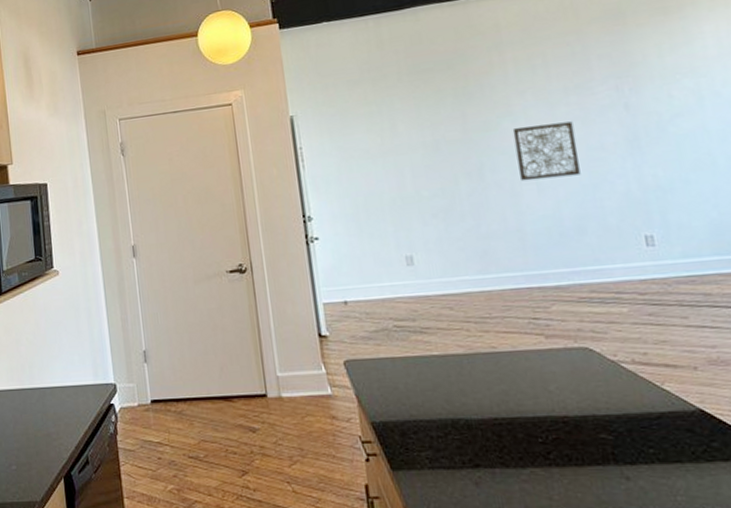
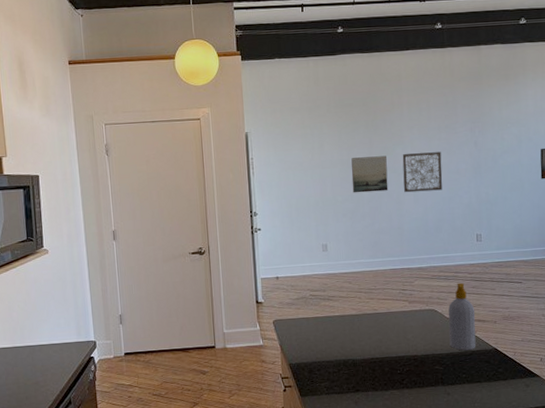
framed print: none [437,132,497,186] -> present [351,156,389,193]
soap bottle: none [611,307,667,411] -> present [448,282,476,351]

